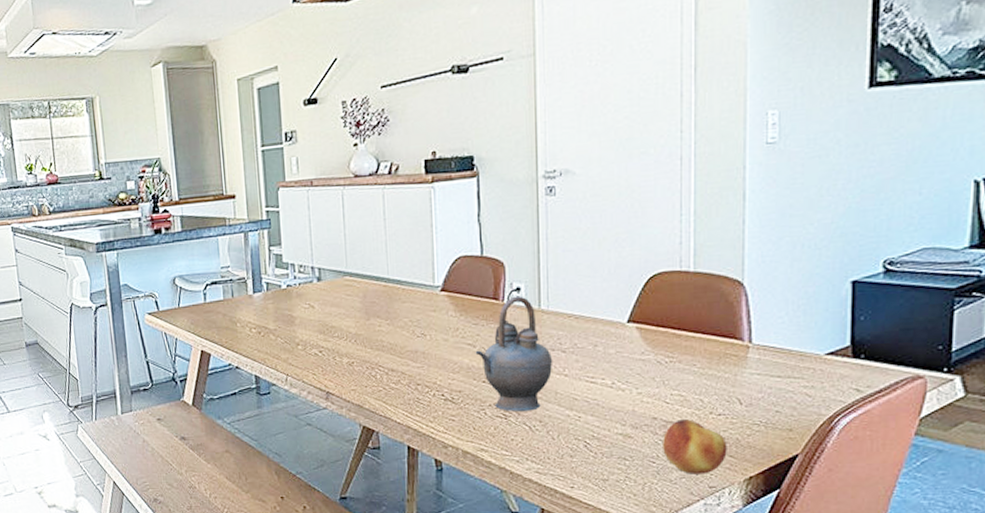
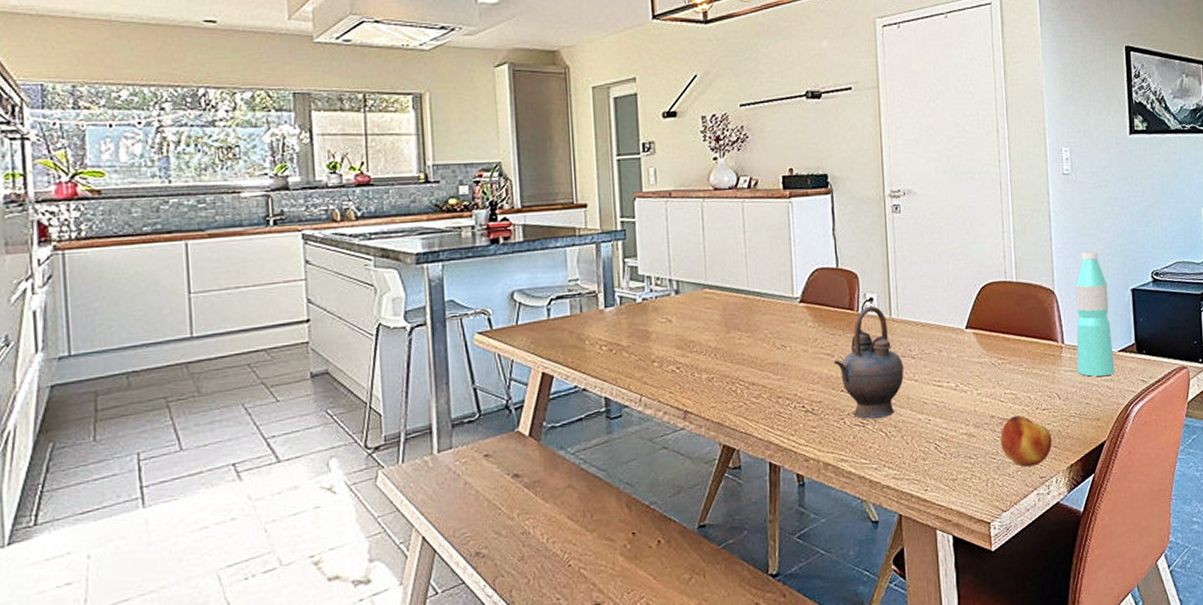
water bottle: none [766,235,819,382] -> present [1075,251,1115,377]

